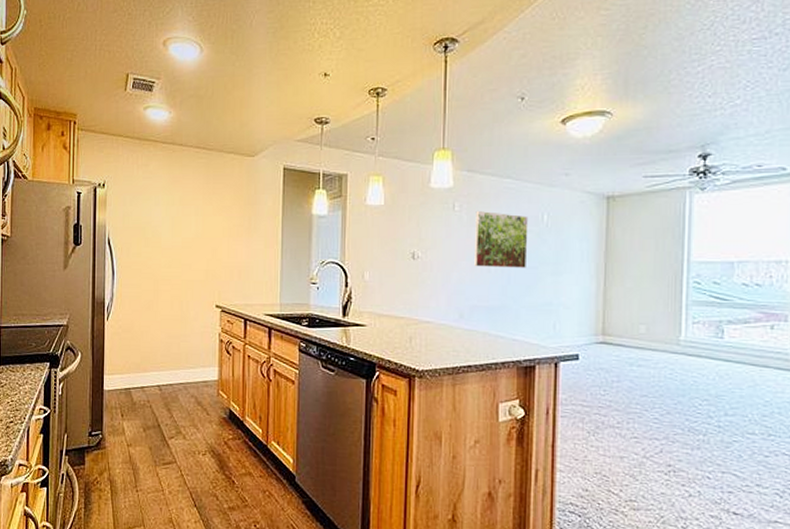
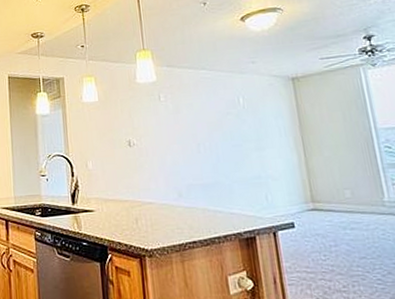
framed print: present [475,211,529,268] -> none [179,99,232,149]

